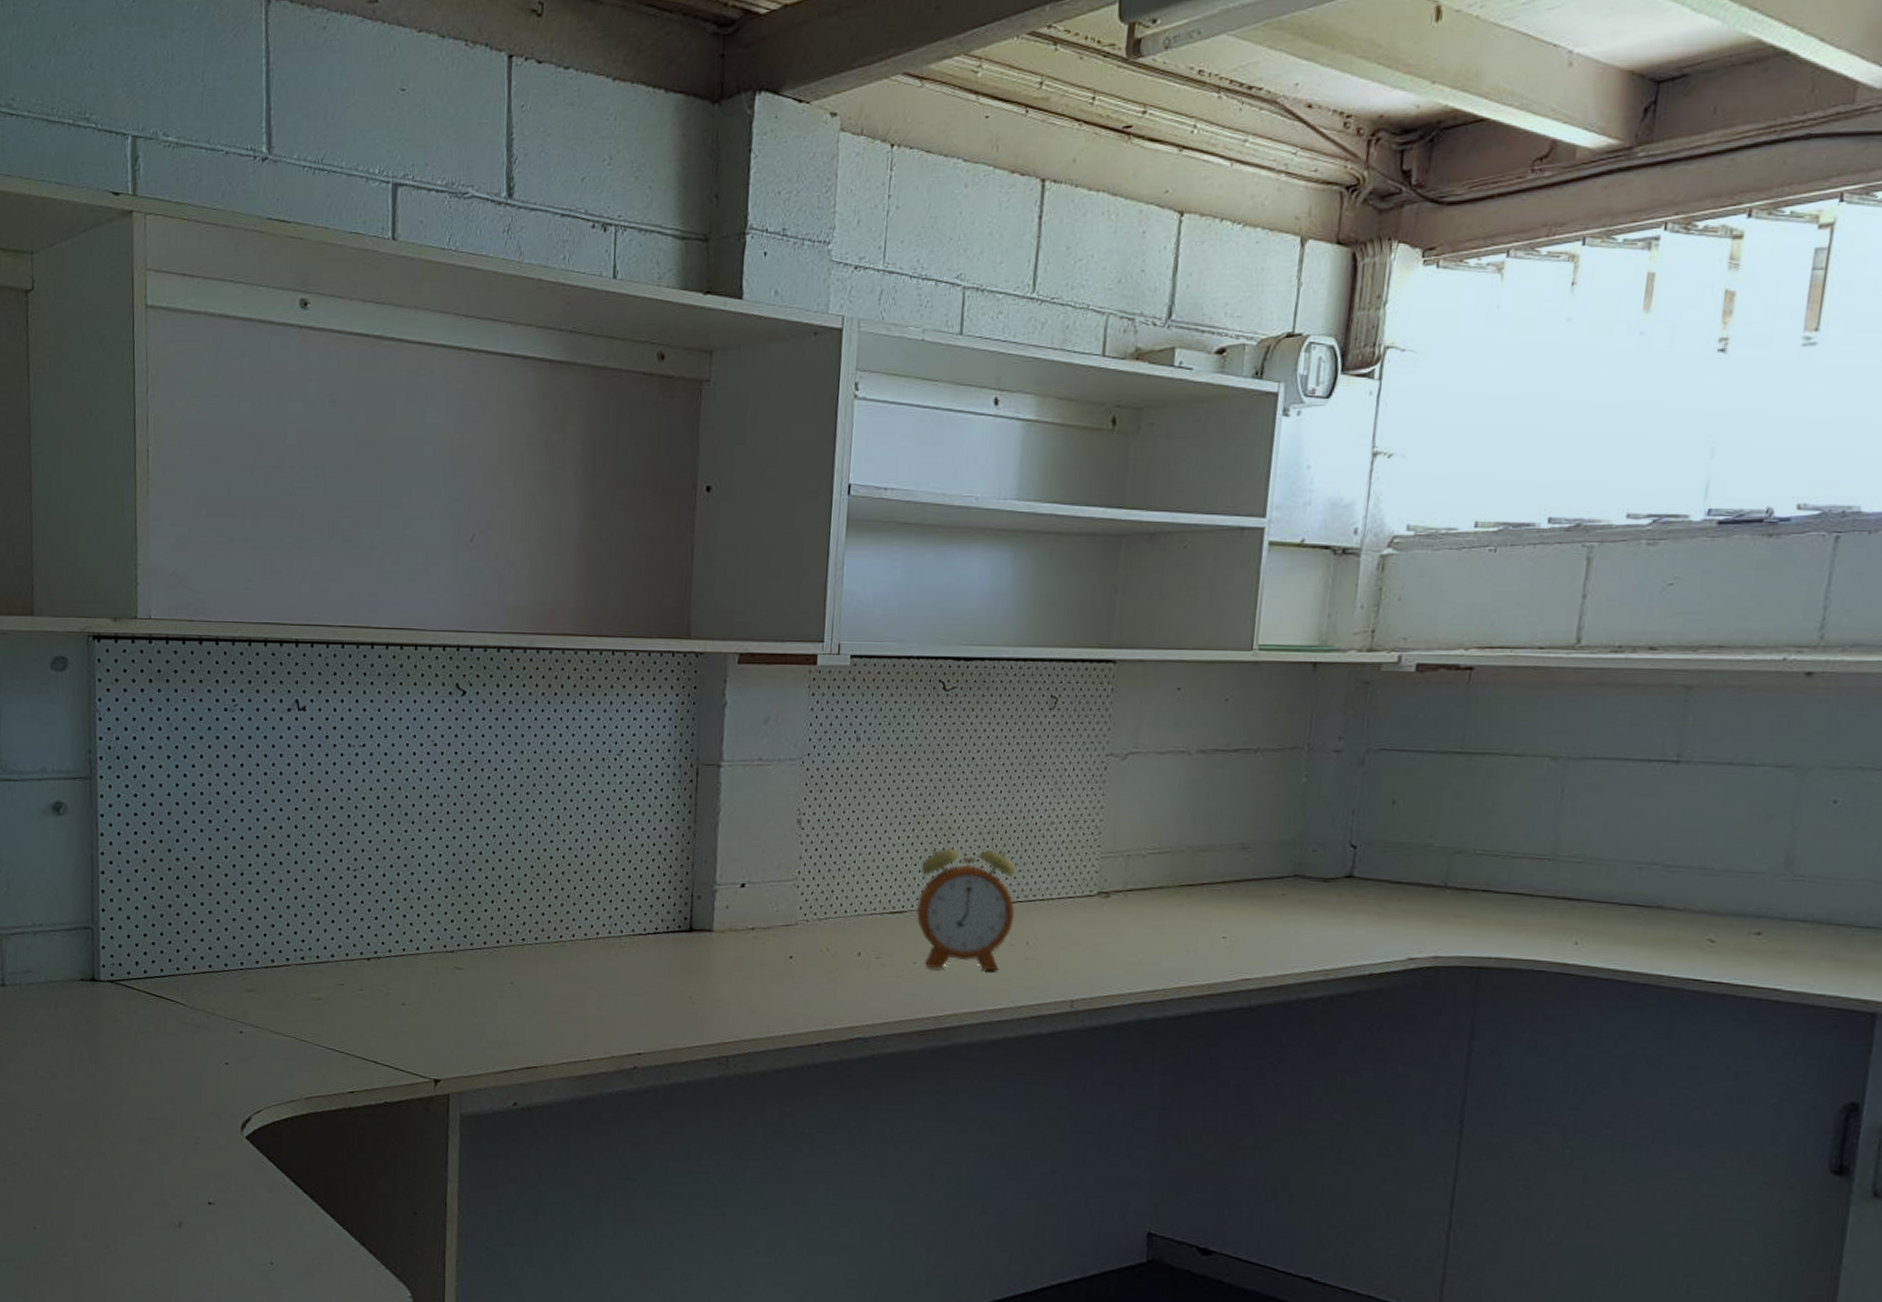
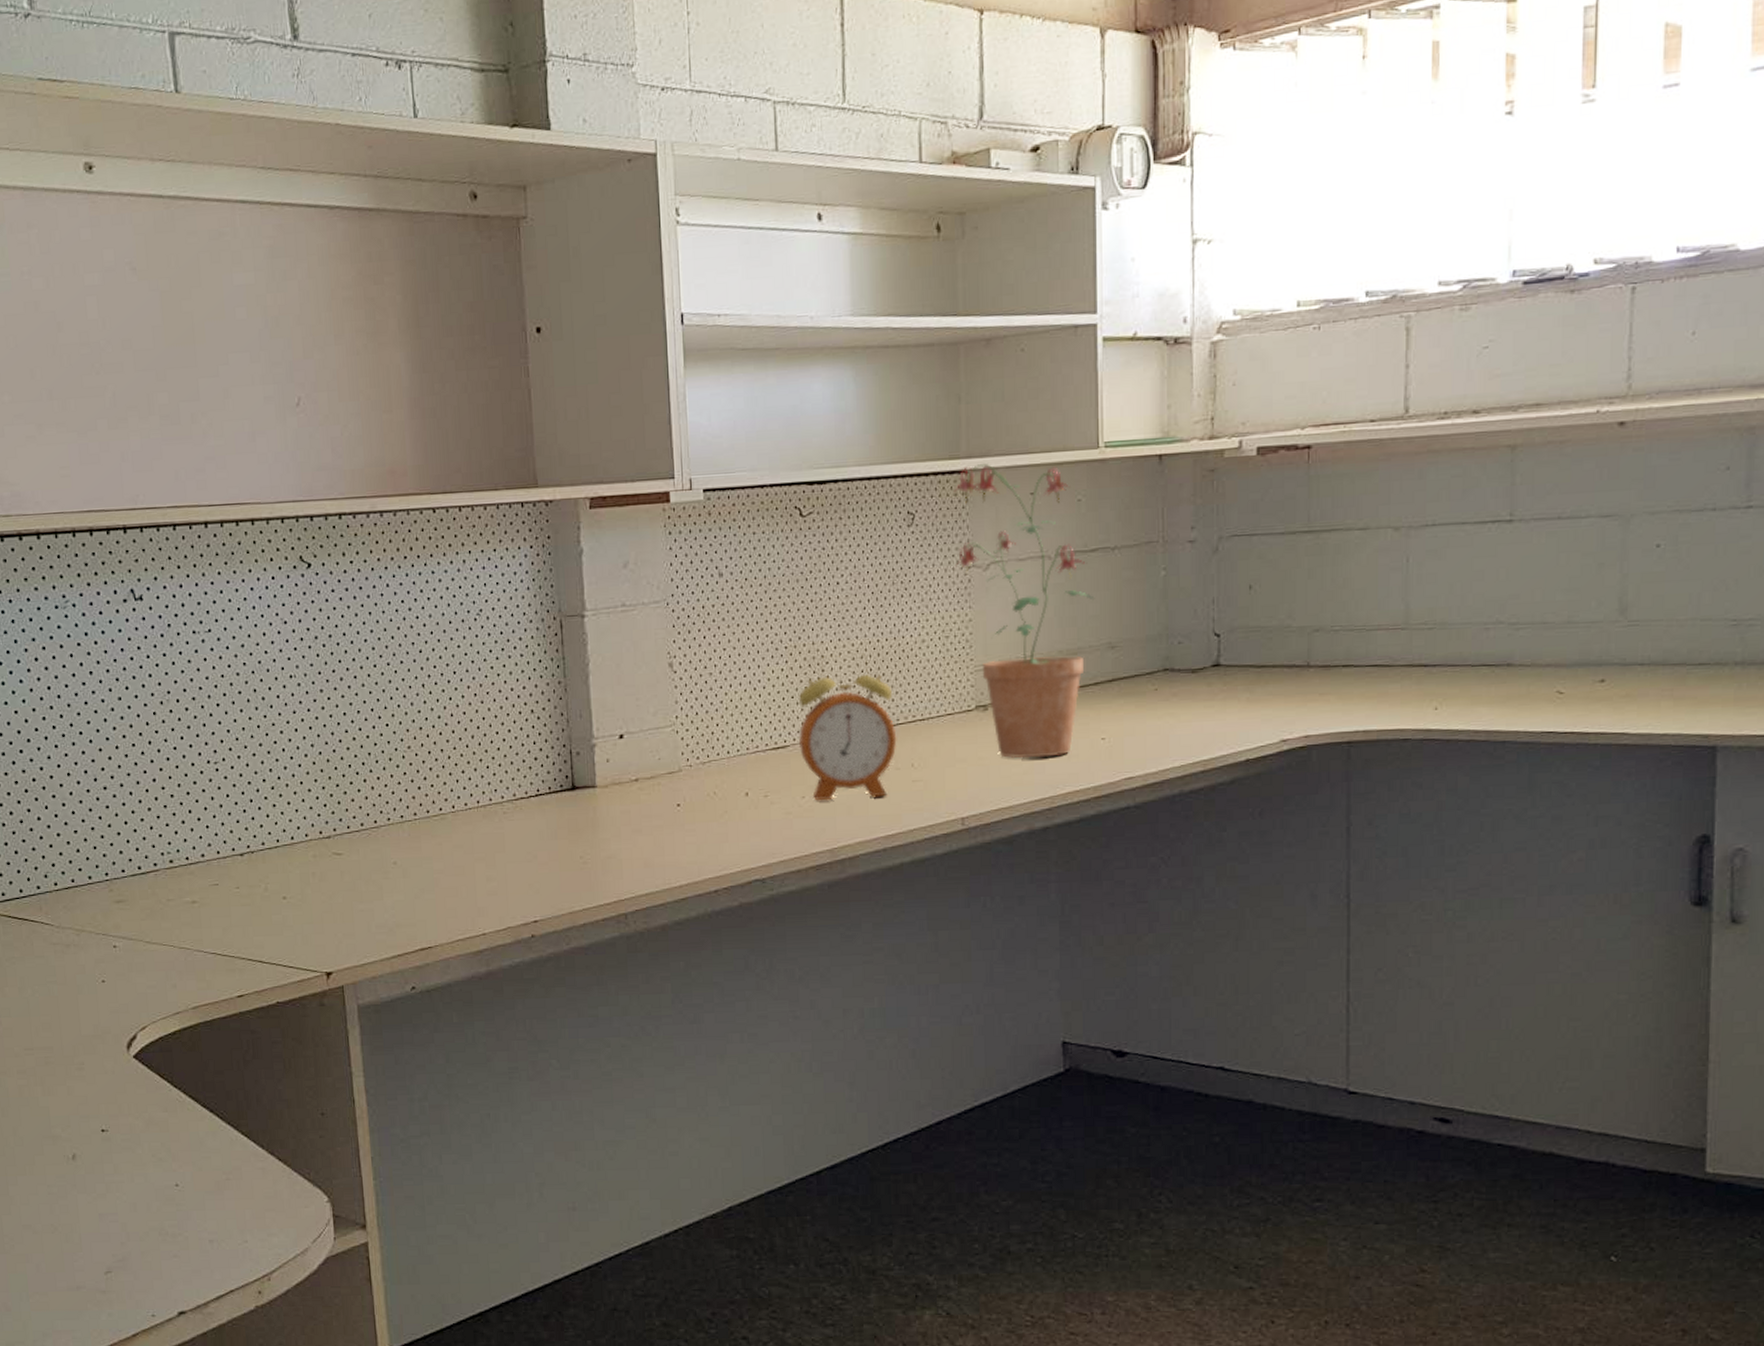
potted plant: none [1093,654,1232,950] -> present [954,463,1095,759]

